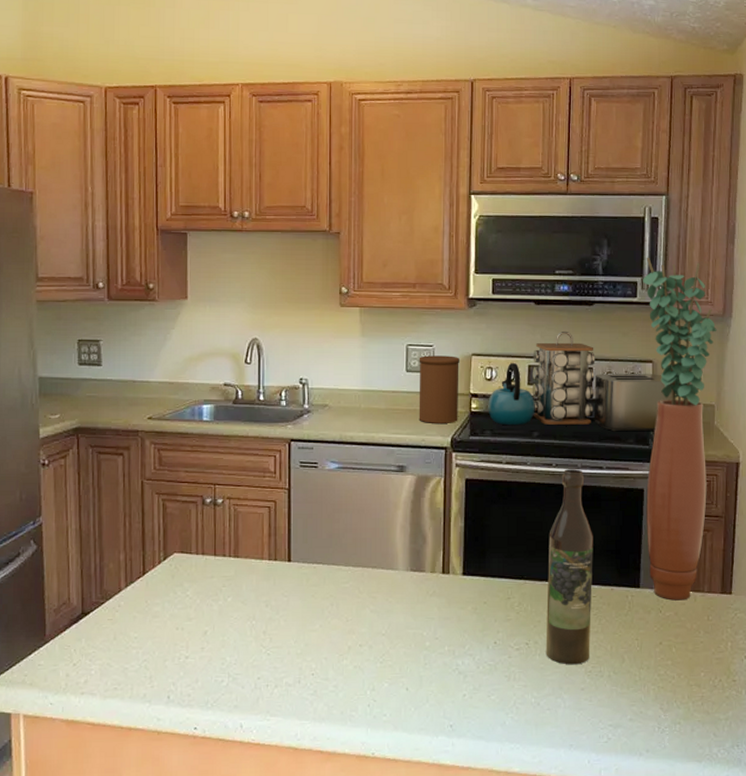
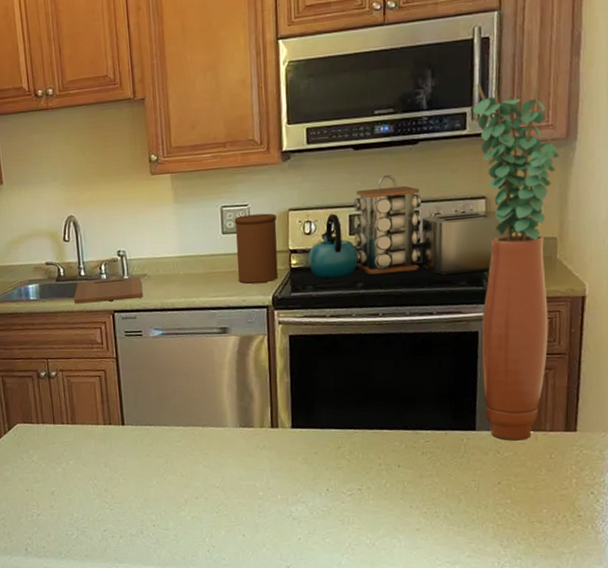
cutting board: none [249,406,322,429] -> present [73,276,143,304]
wine bottle: present [545,469,593,665] -> none [377,316,425,507]

